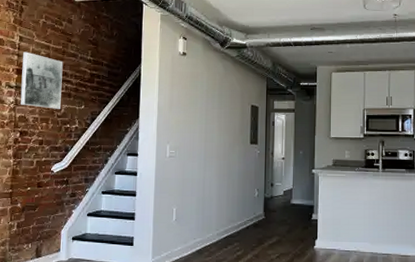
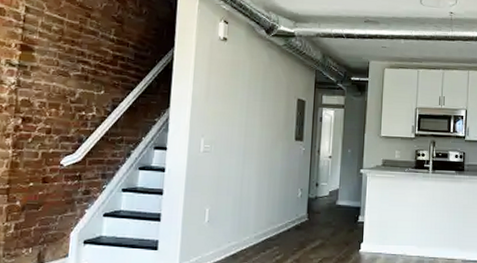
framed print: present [20,51,63,109] -> none [24,25,80,94]

